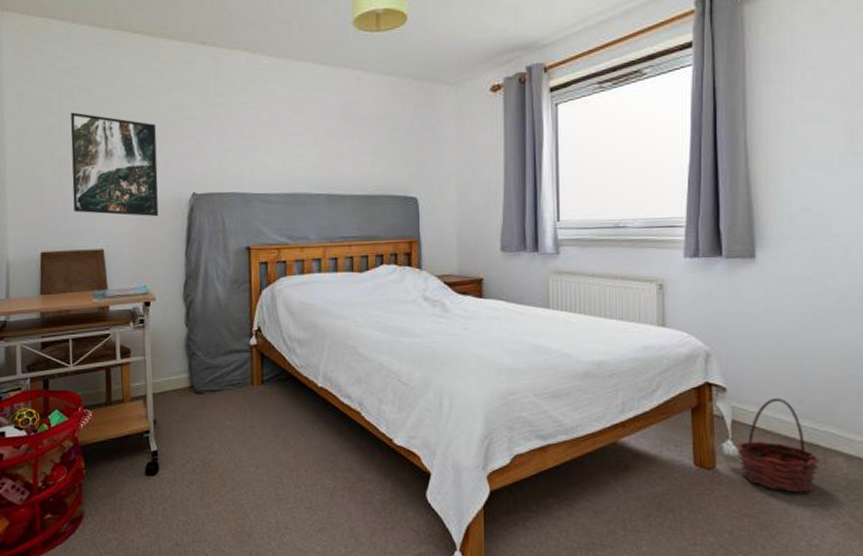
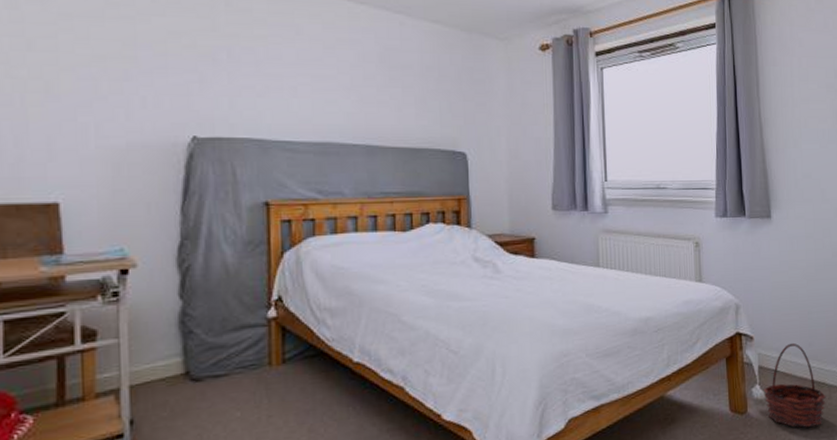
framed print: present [70,112,159,217] -> none [11,25,144,164]

